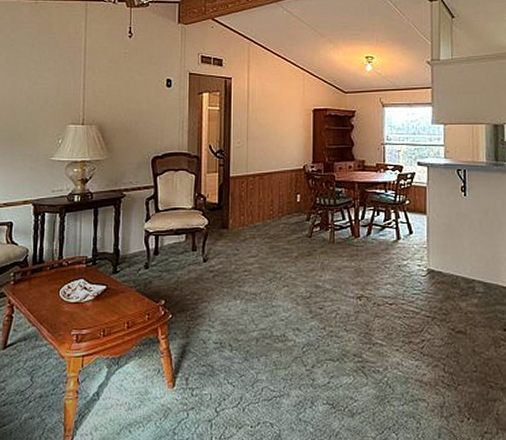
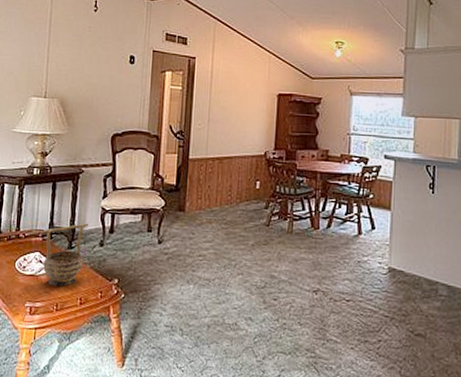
decorative bowl: none [84,247,133,312] -> present [41,223,89,287]

